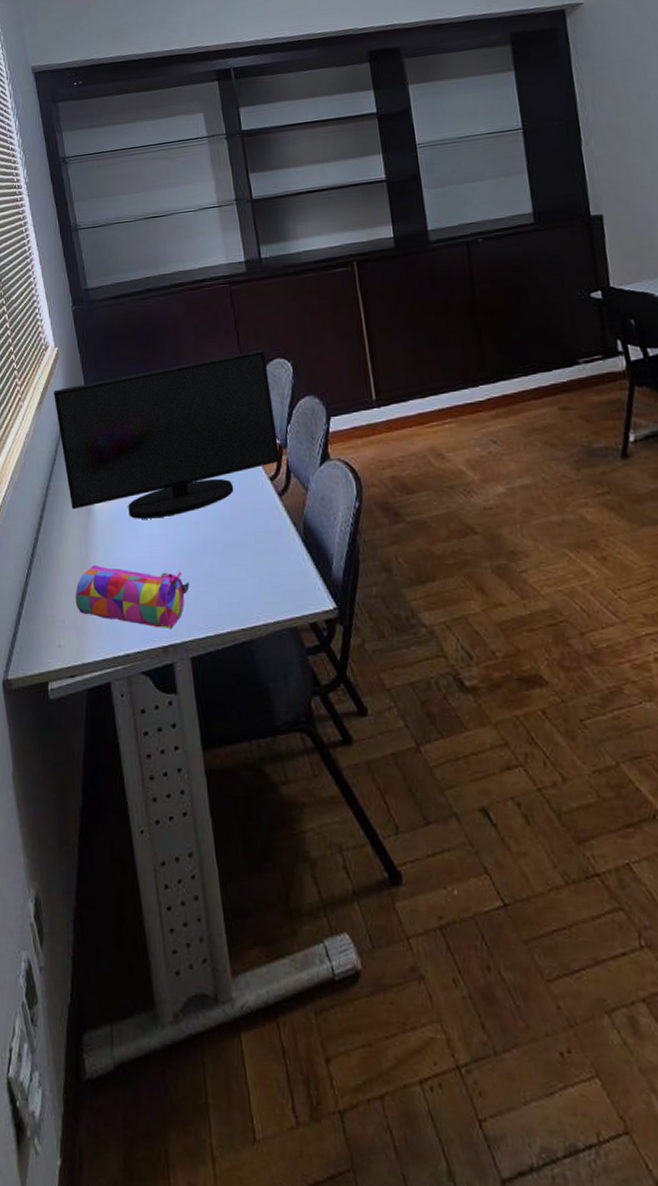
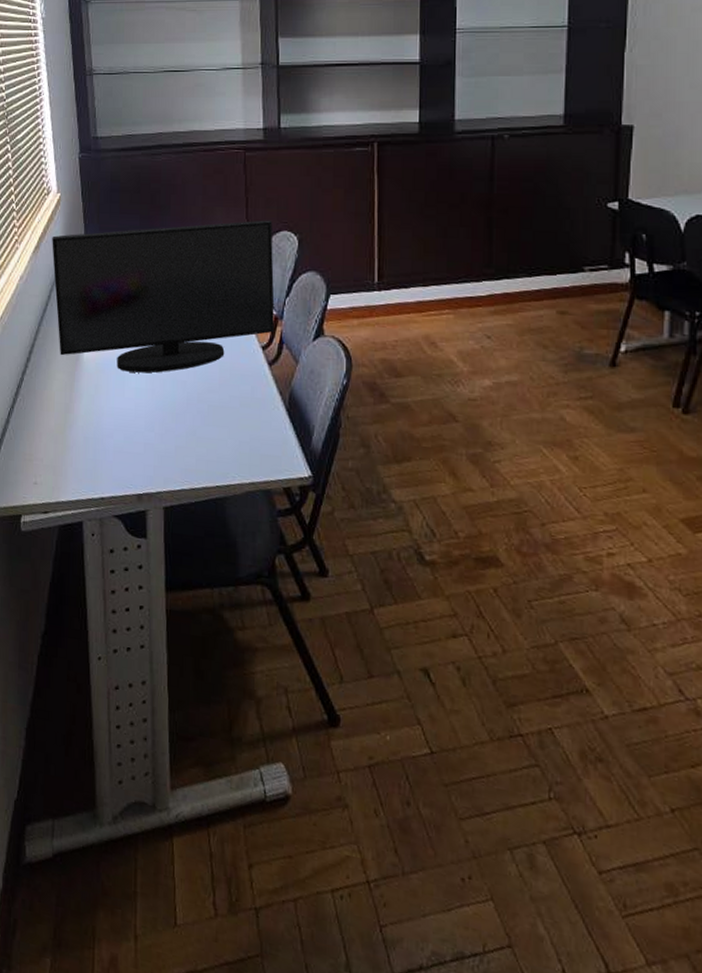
pencil case: present [75,565,190,628] -> none [55,410,170,478]

